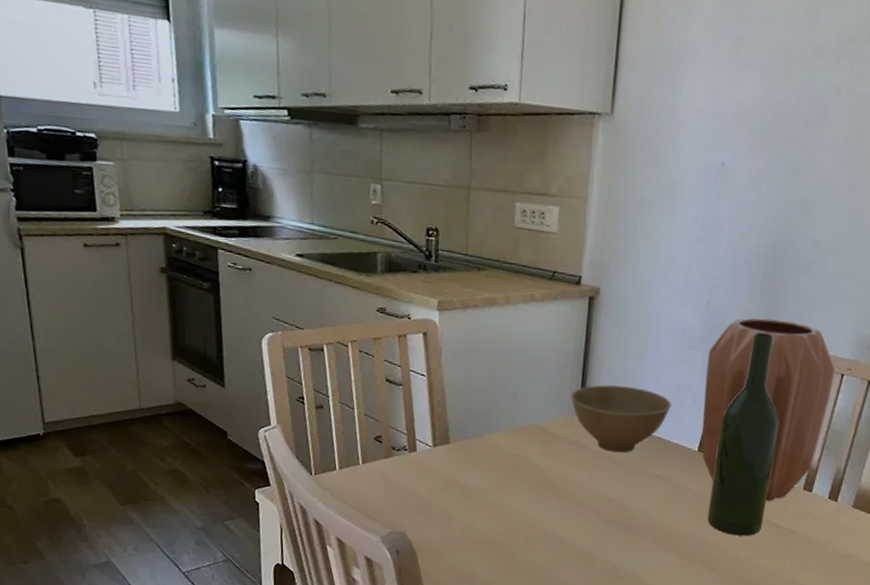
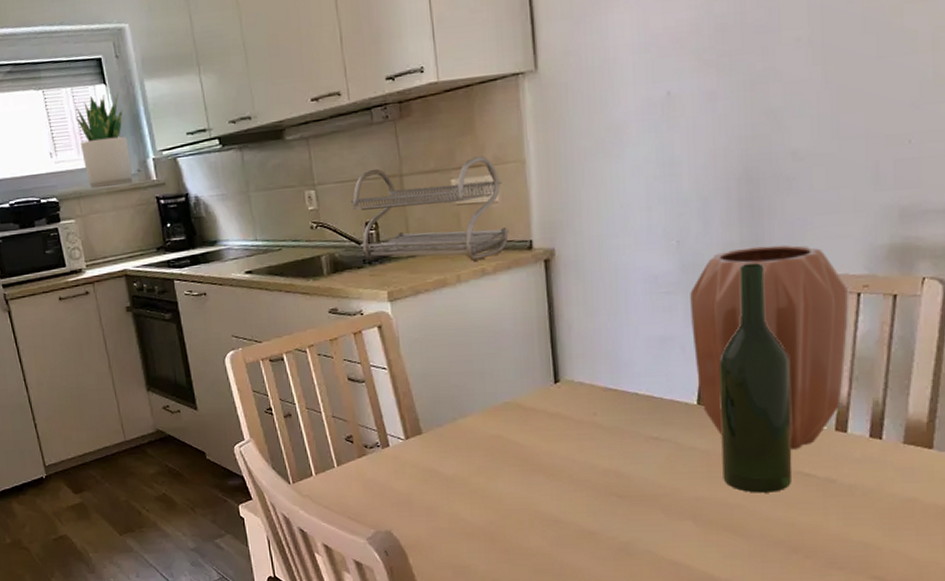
planter: none [130,30,187,137] -> present [76,92,133,189]
dish rack: none [415,176,563,287] -> present [350,156,509,262]
bowl: present [570,385,672,453] -> none [542,346,657,419]

